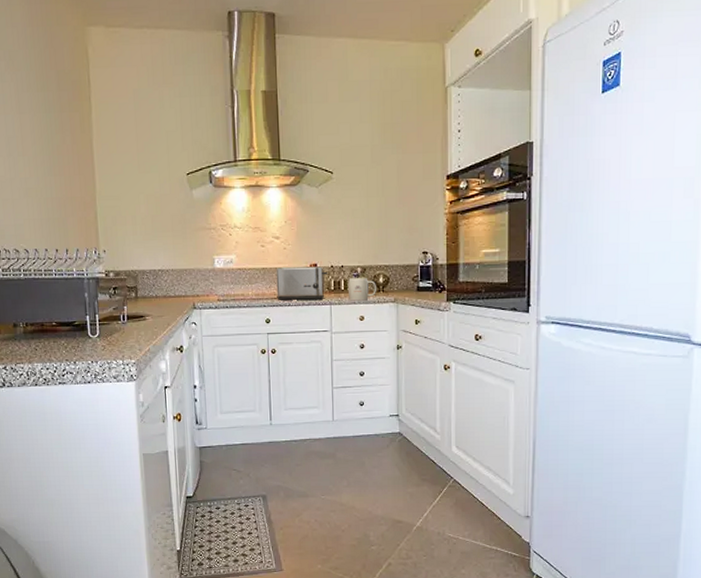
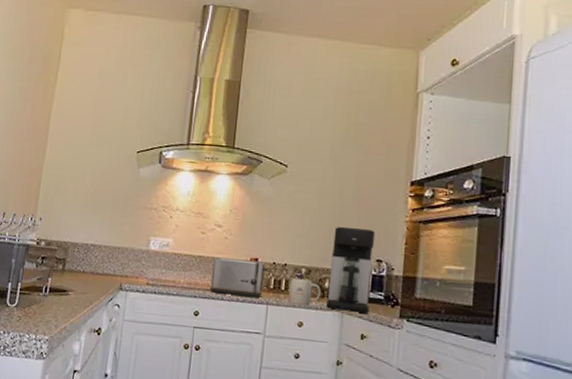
coffee maker: none [382,225,420,303] -> present [326,227,376,314]

